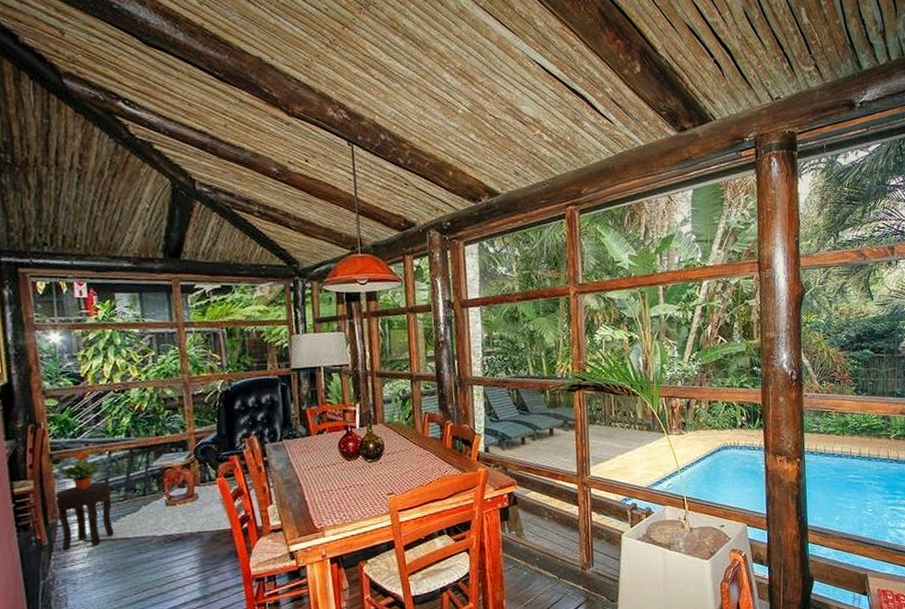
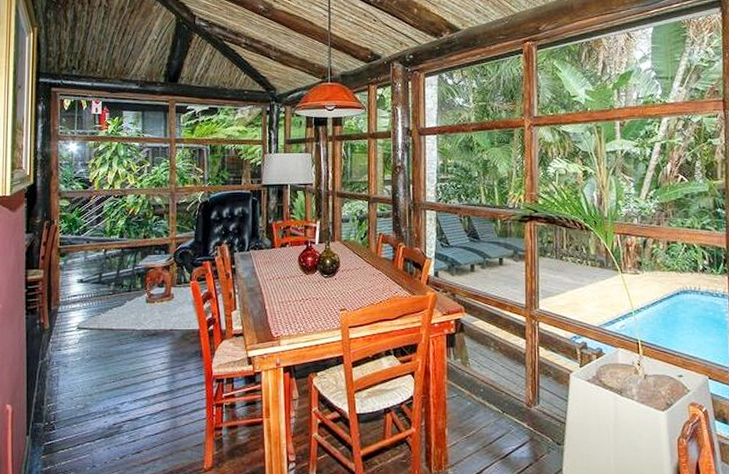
side table: present [55,481,114,551] -> none [59,276,103,336]
potted plant: present [60,452,102,491] -> none [65,248,98,283]

